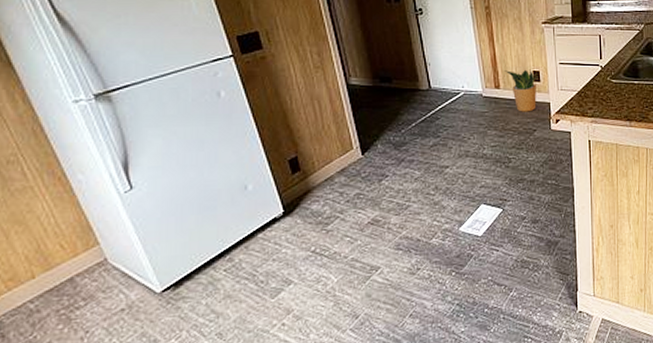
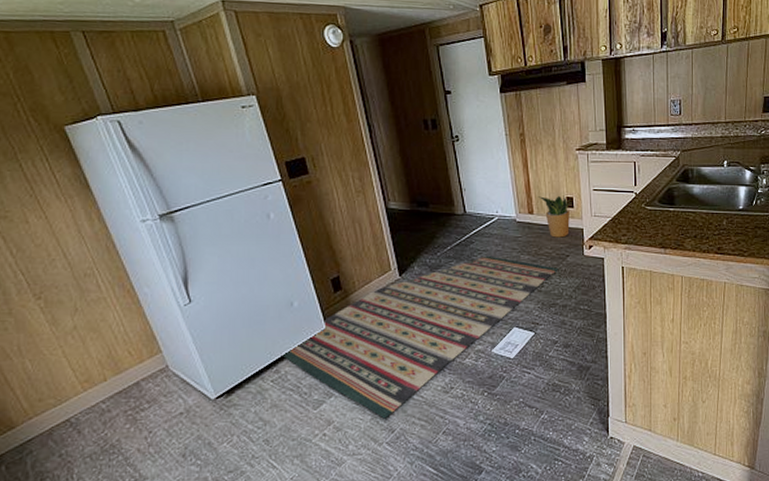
rug: none [234,131,525,305] -> present [280,255,558,419]

